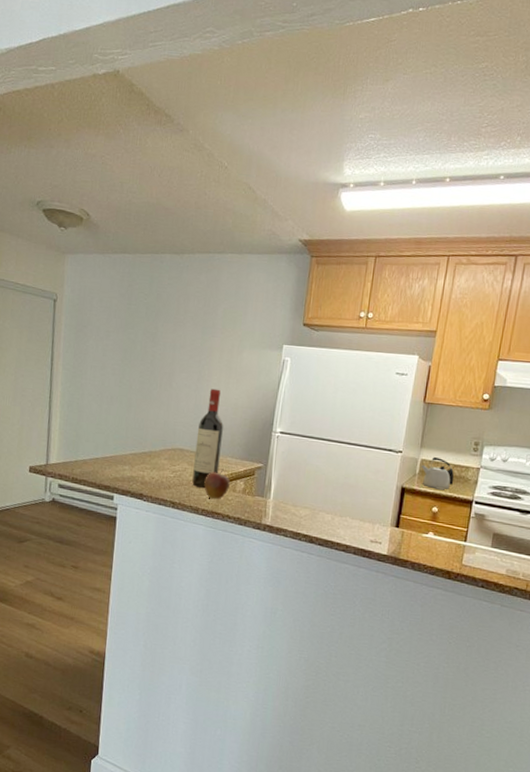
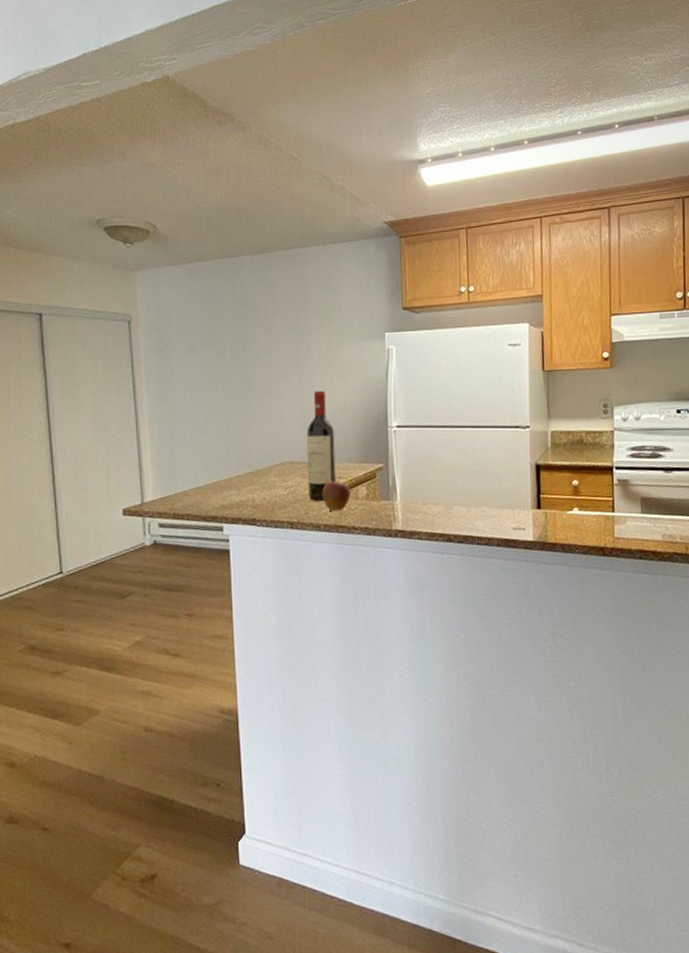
kettle: present [421,456,454,490] -> none [552,426,590,461]

